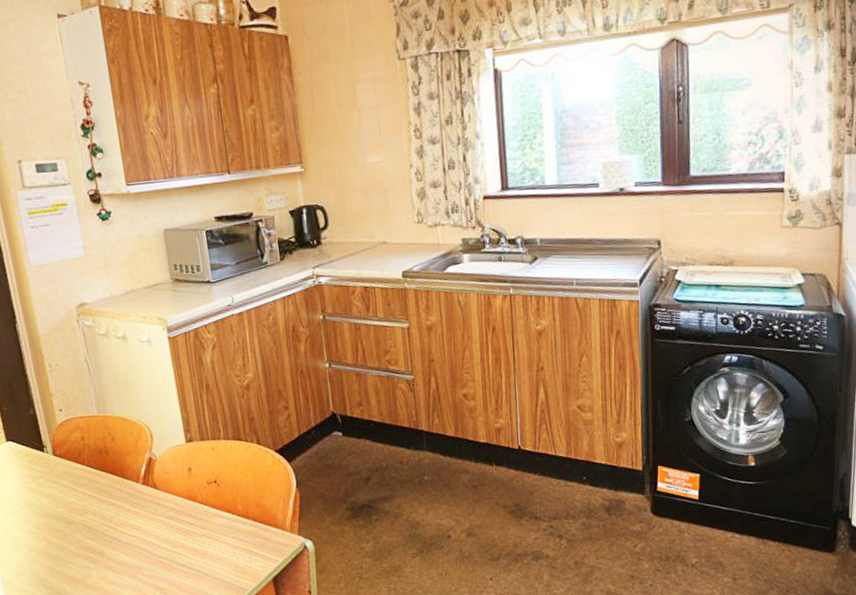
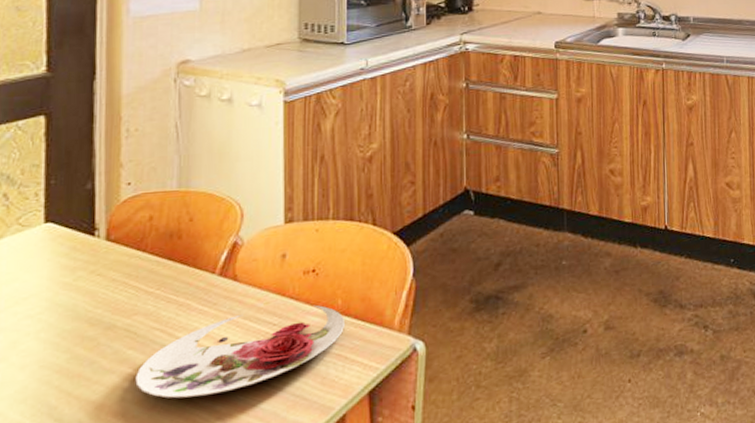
plate: none [96,509,246,577] -> present [135,305,344,399]

